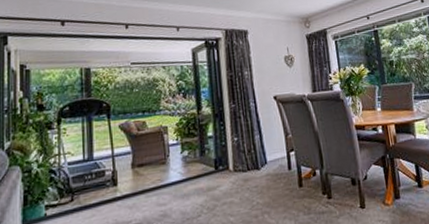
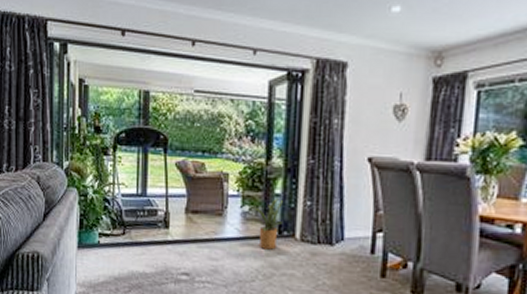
house plant: none [193,140,217,186] -> present [254,198,283,250]

